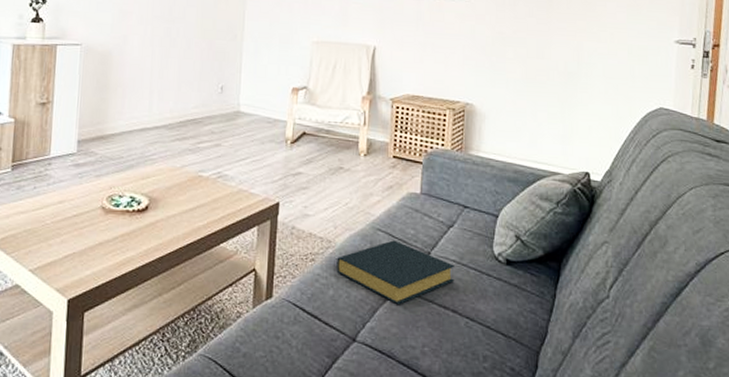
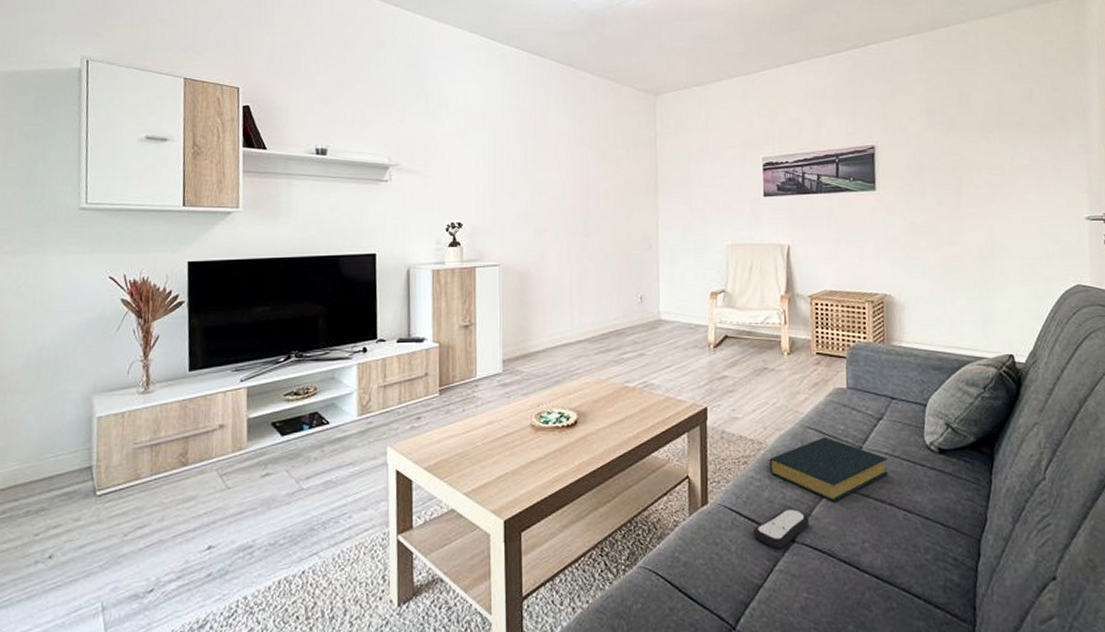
remote control: none [316,307,372,346] -> present [754,508,810,548]

